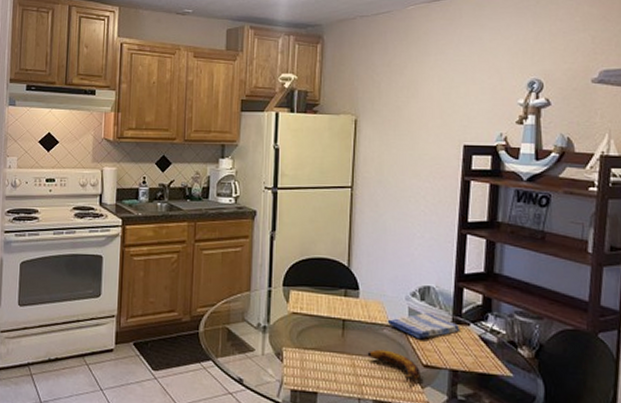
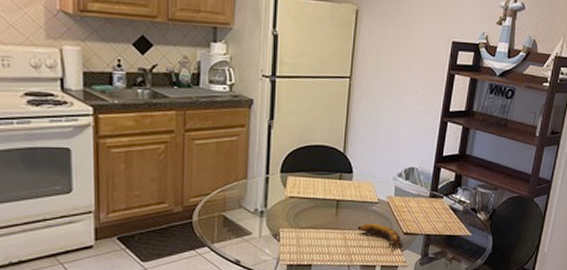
dish towel: present [387,312,461,340] -> none [376,189,436,212]

